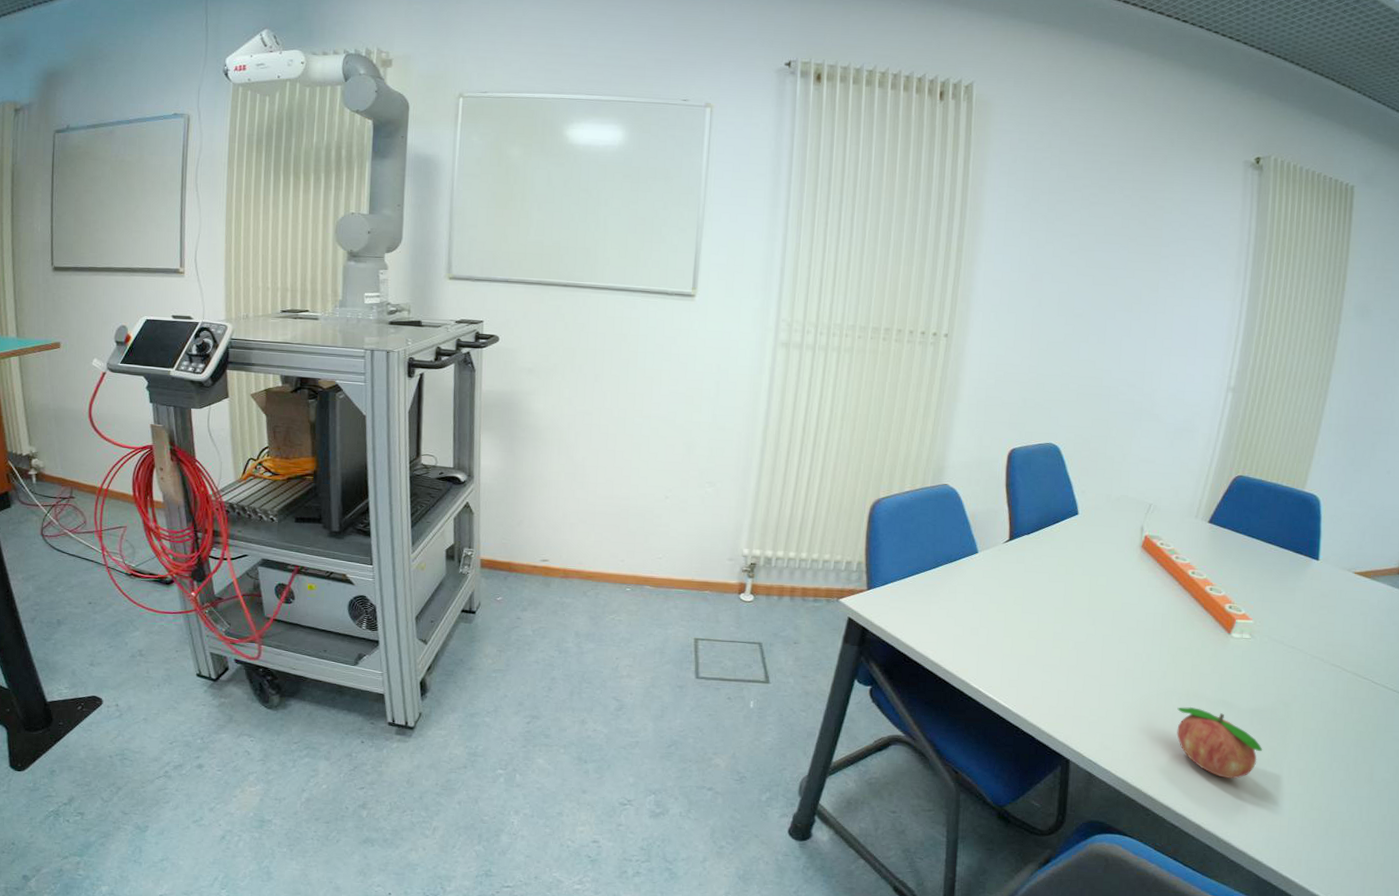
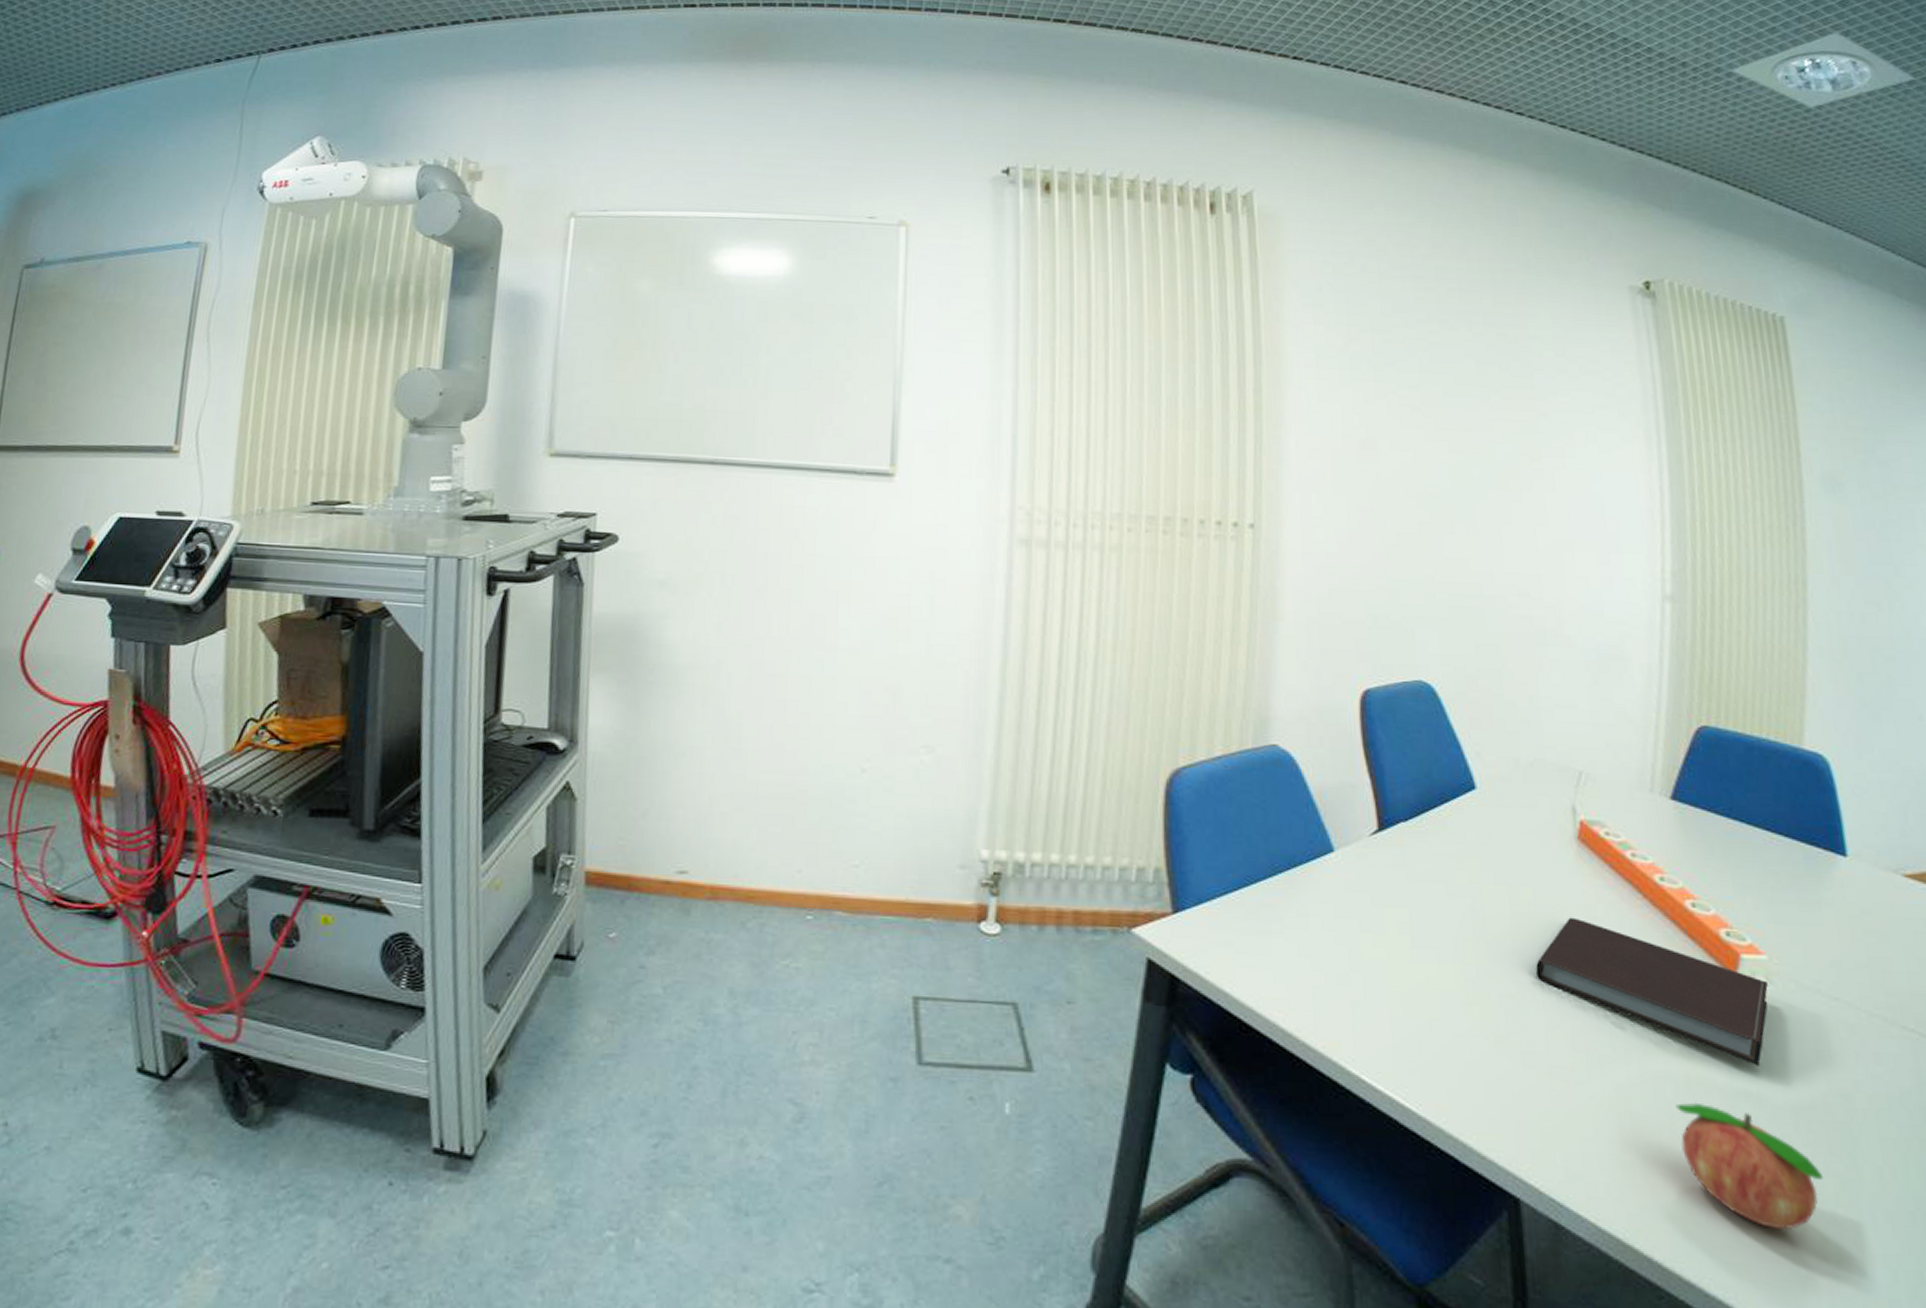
notebook: none [1101,596,1250,686] -> present [1536,917,1768,1066]

